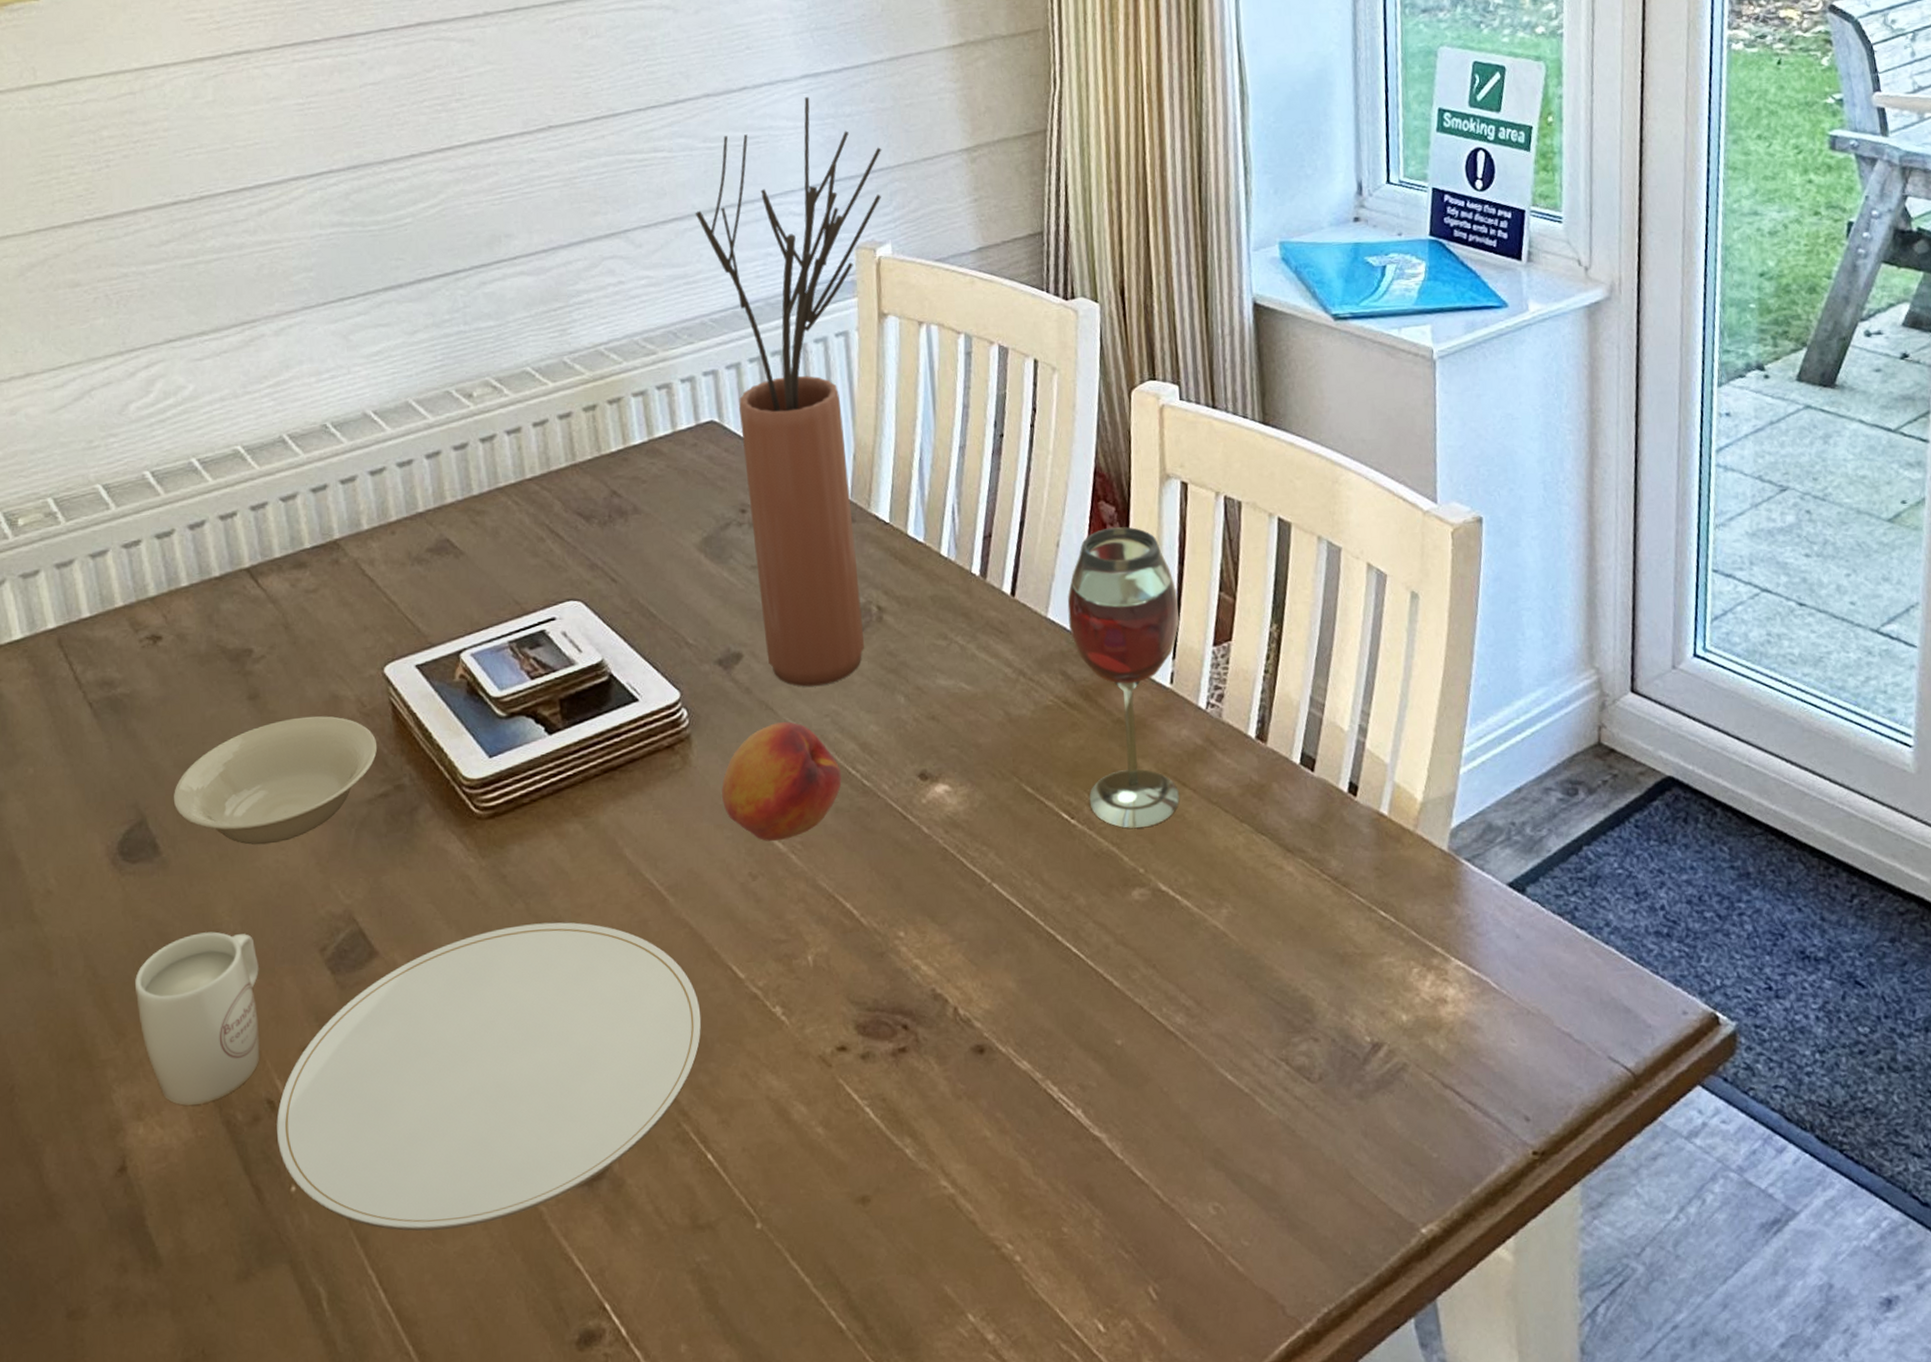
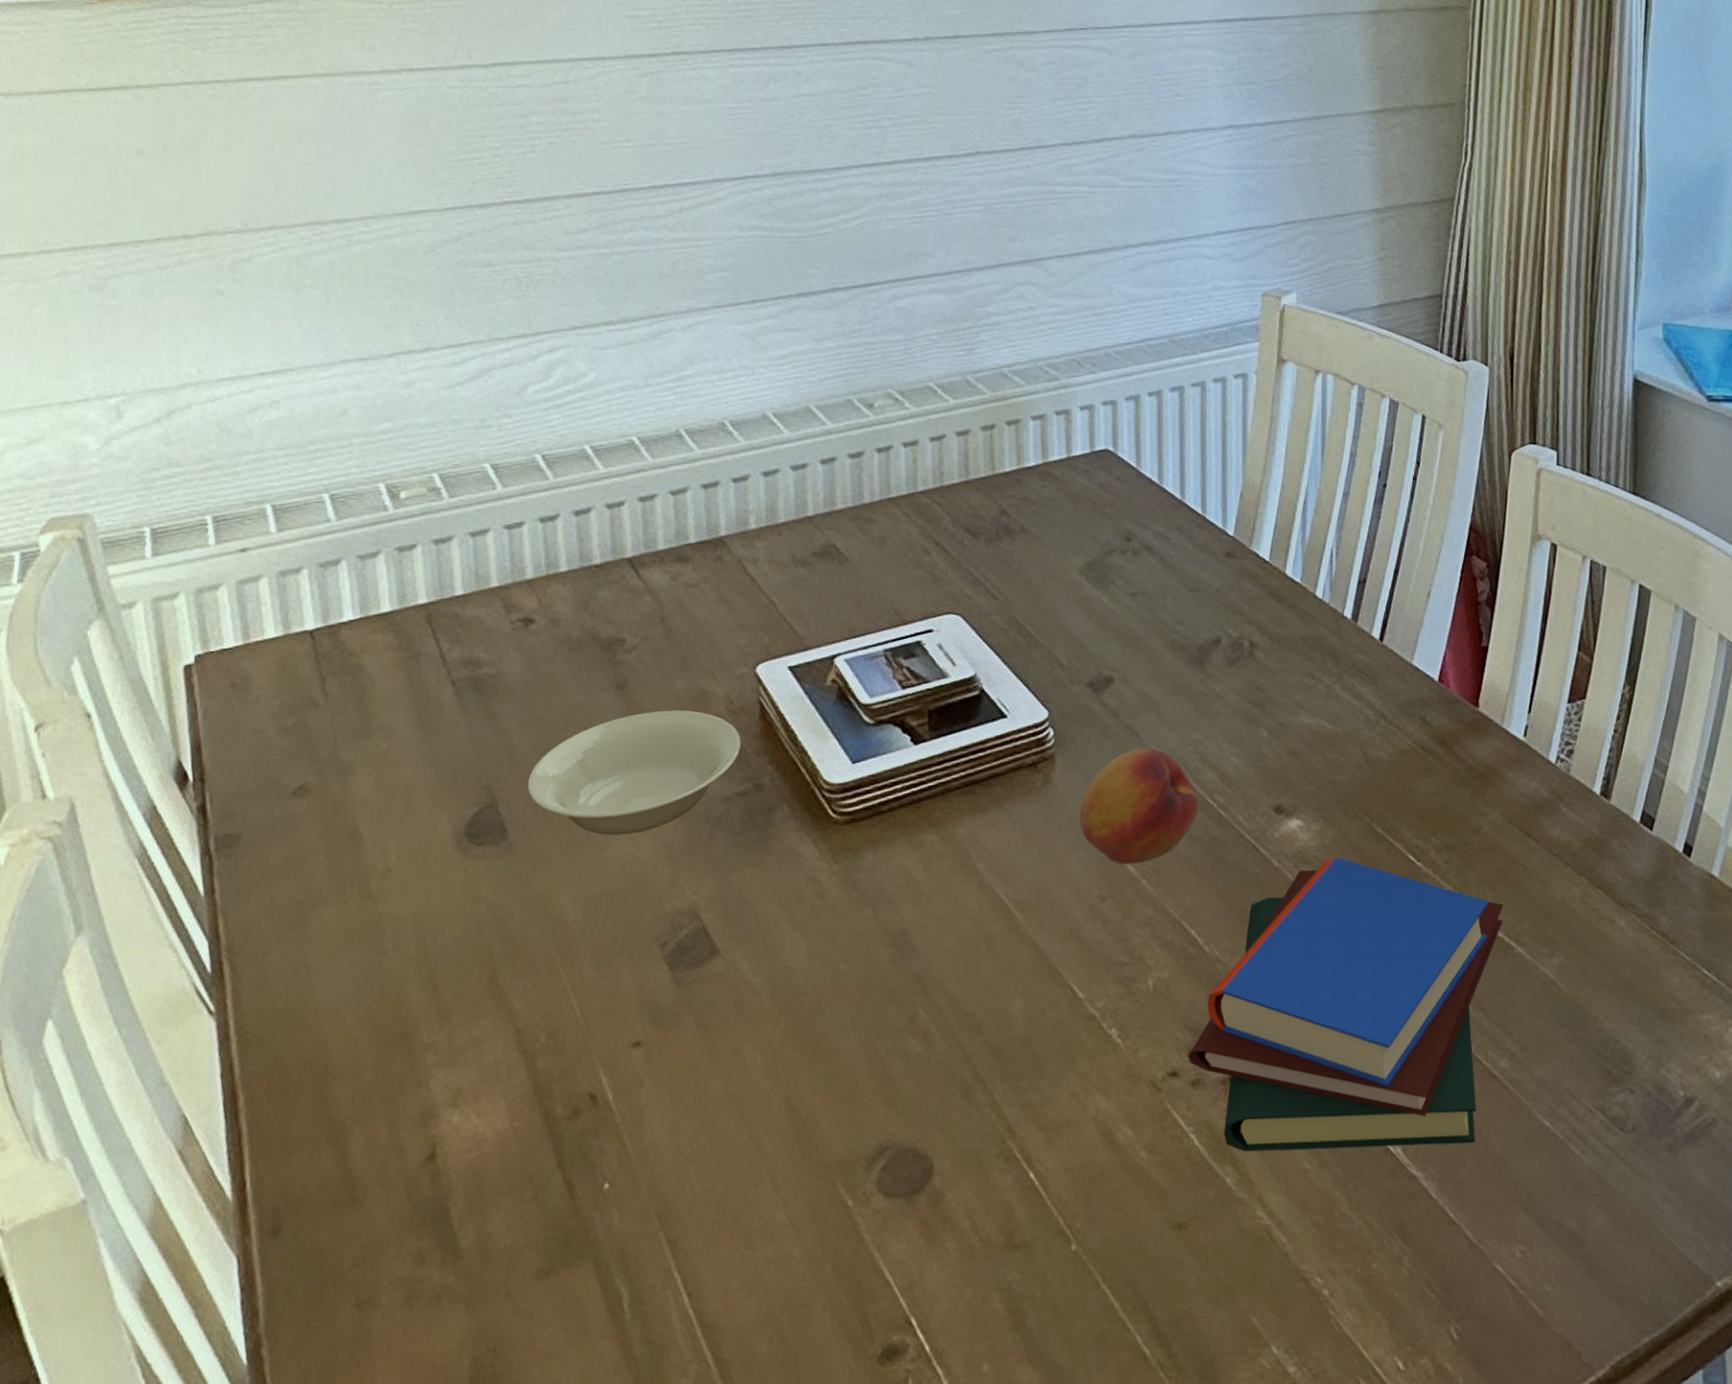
mug: present [134,931,260,1106] -> none [465,920,596,1095]
plate: present [276,922,702,1232] -> none [595,931,1037,1236]
vase: present [695,97,882,687] -> none [1110,147,1296,715]
book: none [855,820,1166,1122] -> present [1188,857,1504,1152]
wineglass: present [1067,527,1180,828] -> none [1432,582,1539,874]

